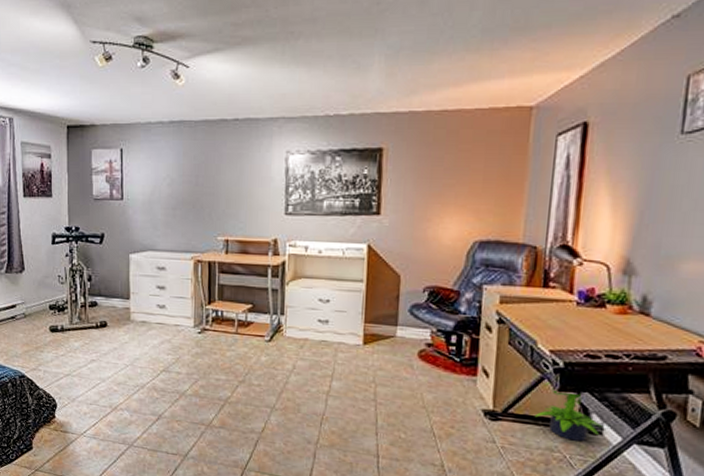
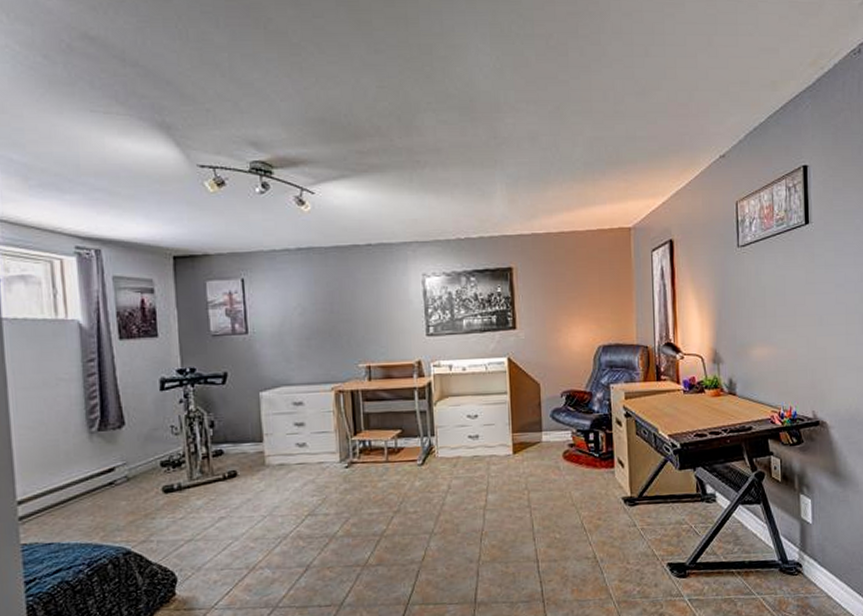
potted plant: present [535,381,604,442] -> none [664,462,716,512]

